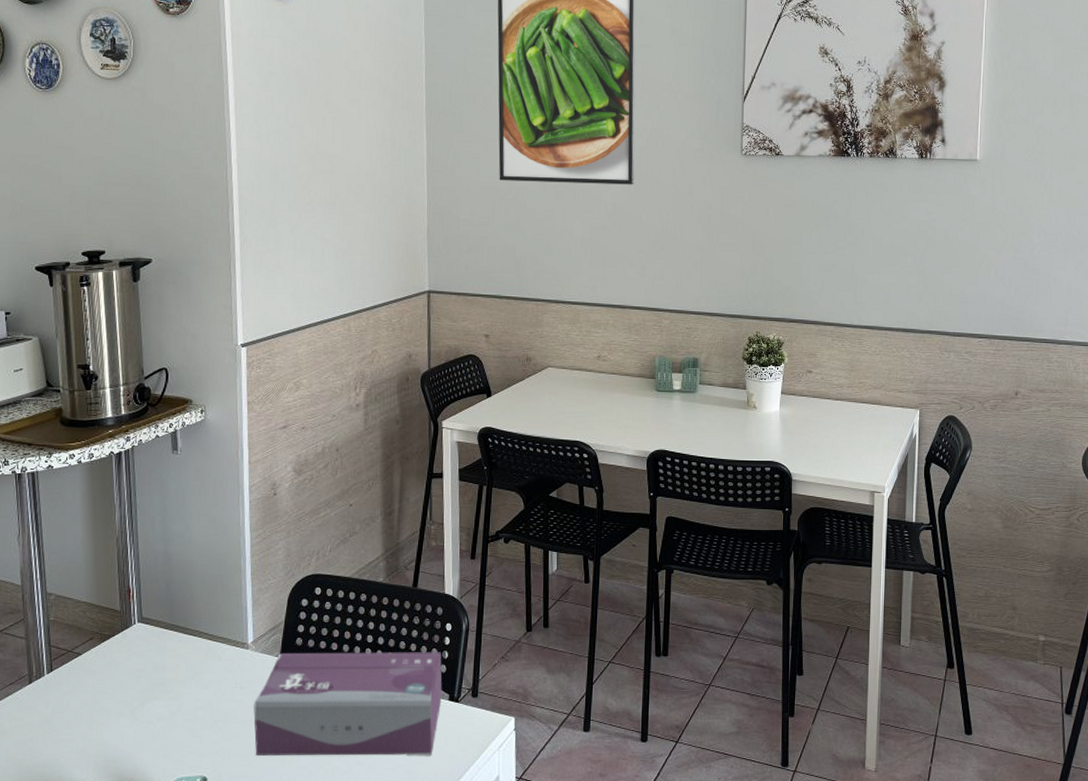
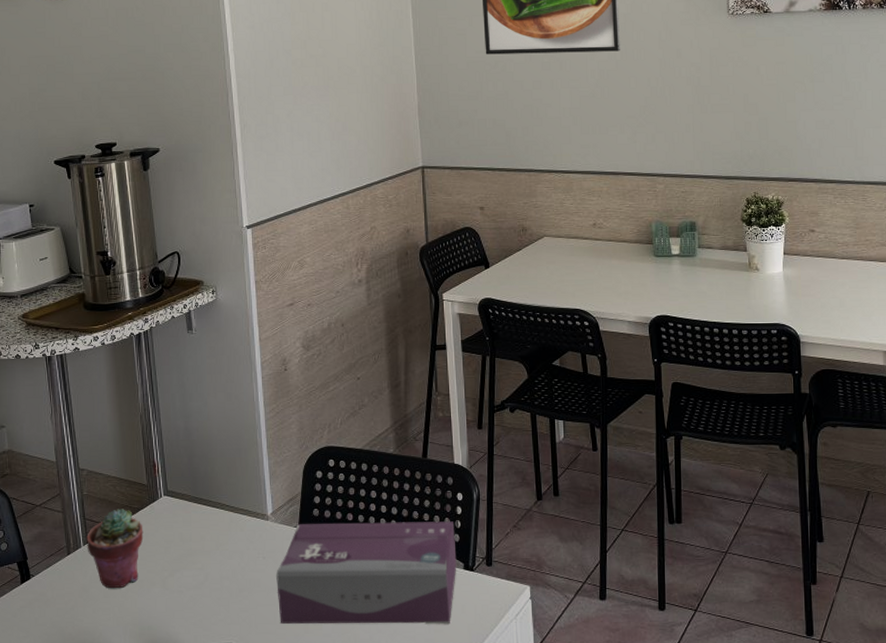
potted succulent: none [51,635,114,719] -> present [86,509,144,589]

